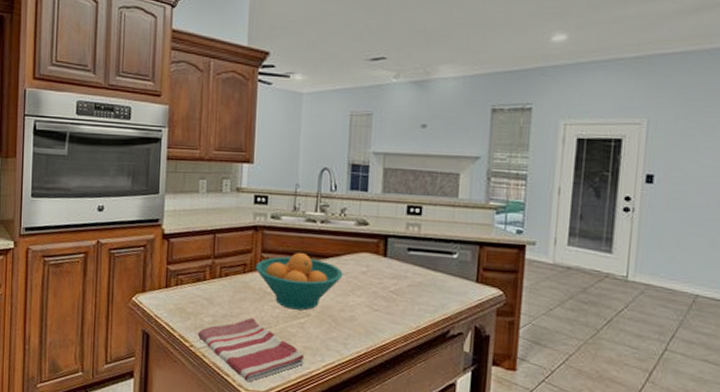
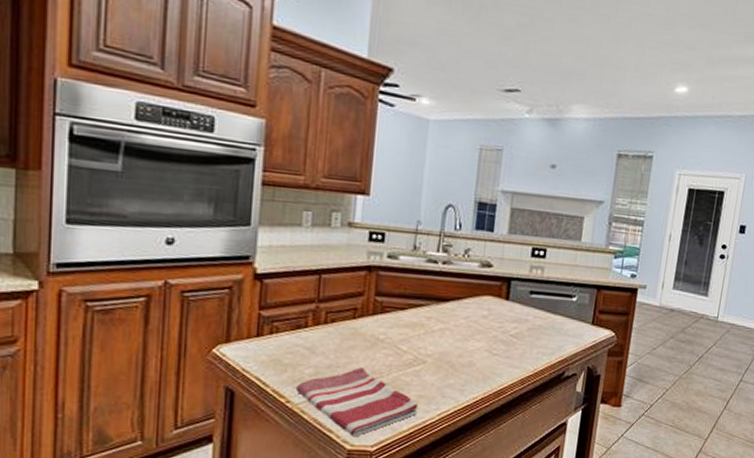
fruit bowl: present [255,252,343,311] -> none [367,295,464,358]

